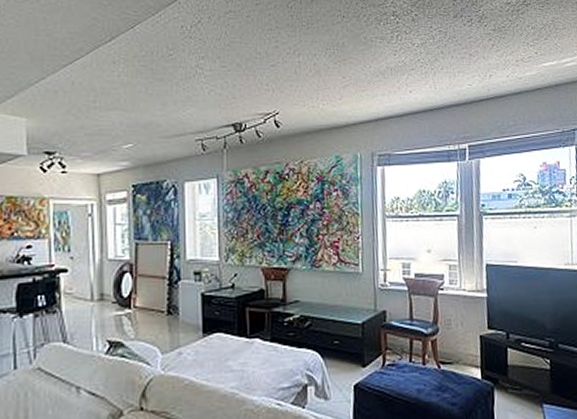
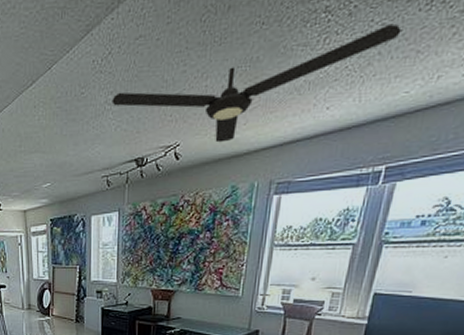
ceiling fan: none [203,31,455,114] -> present [112,23,401,143]

